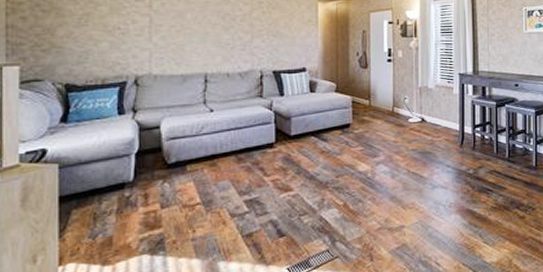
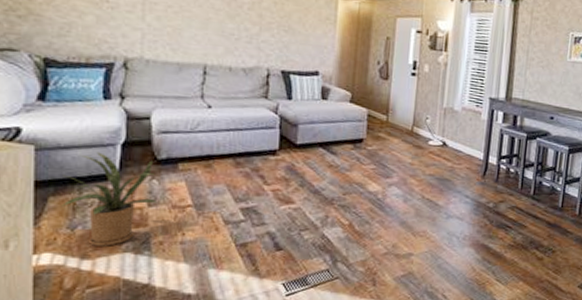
house plant: none [84,163,170,252] -> present [62,152,158,246]

